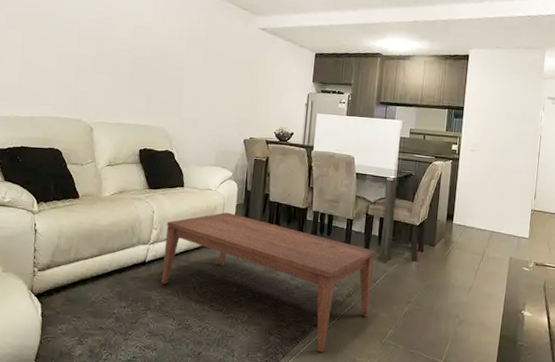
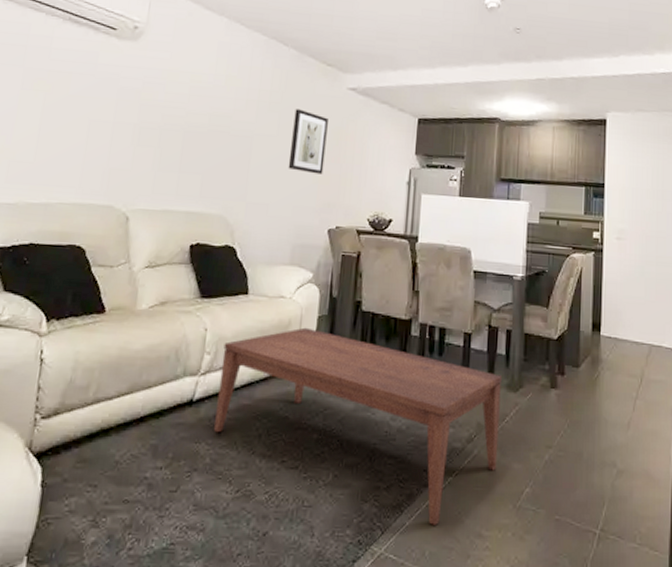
wall art: none [212,45,244,97] -> present [288,109,328,175]

